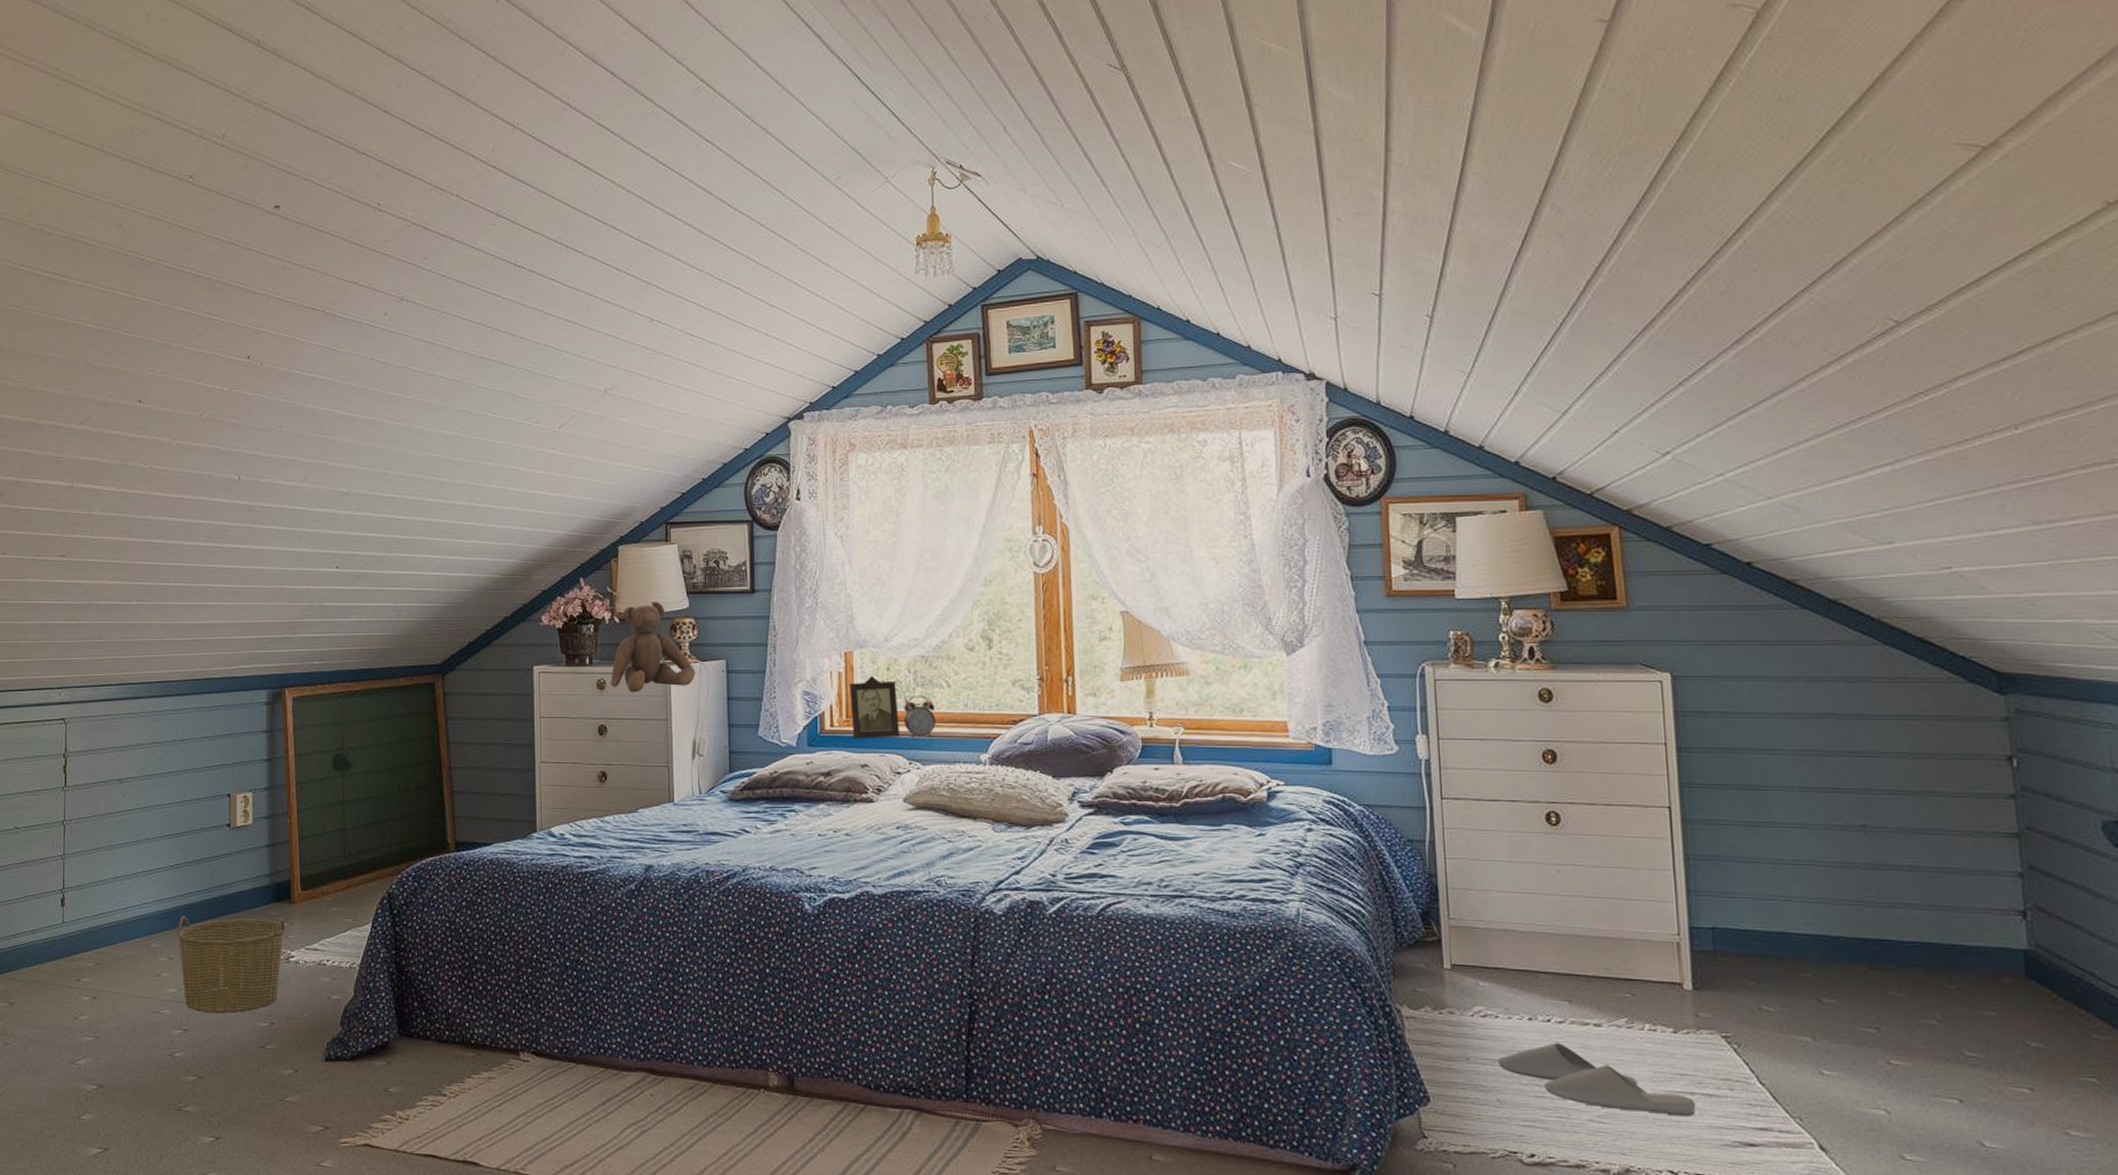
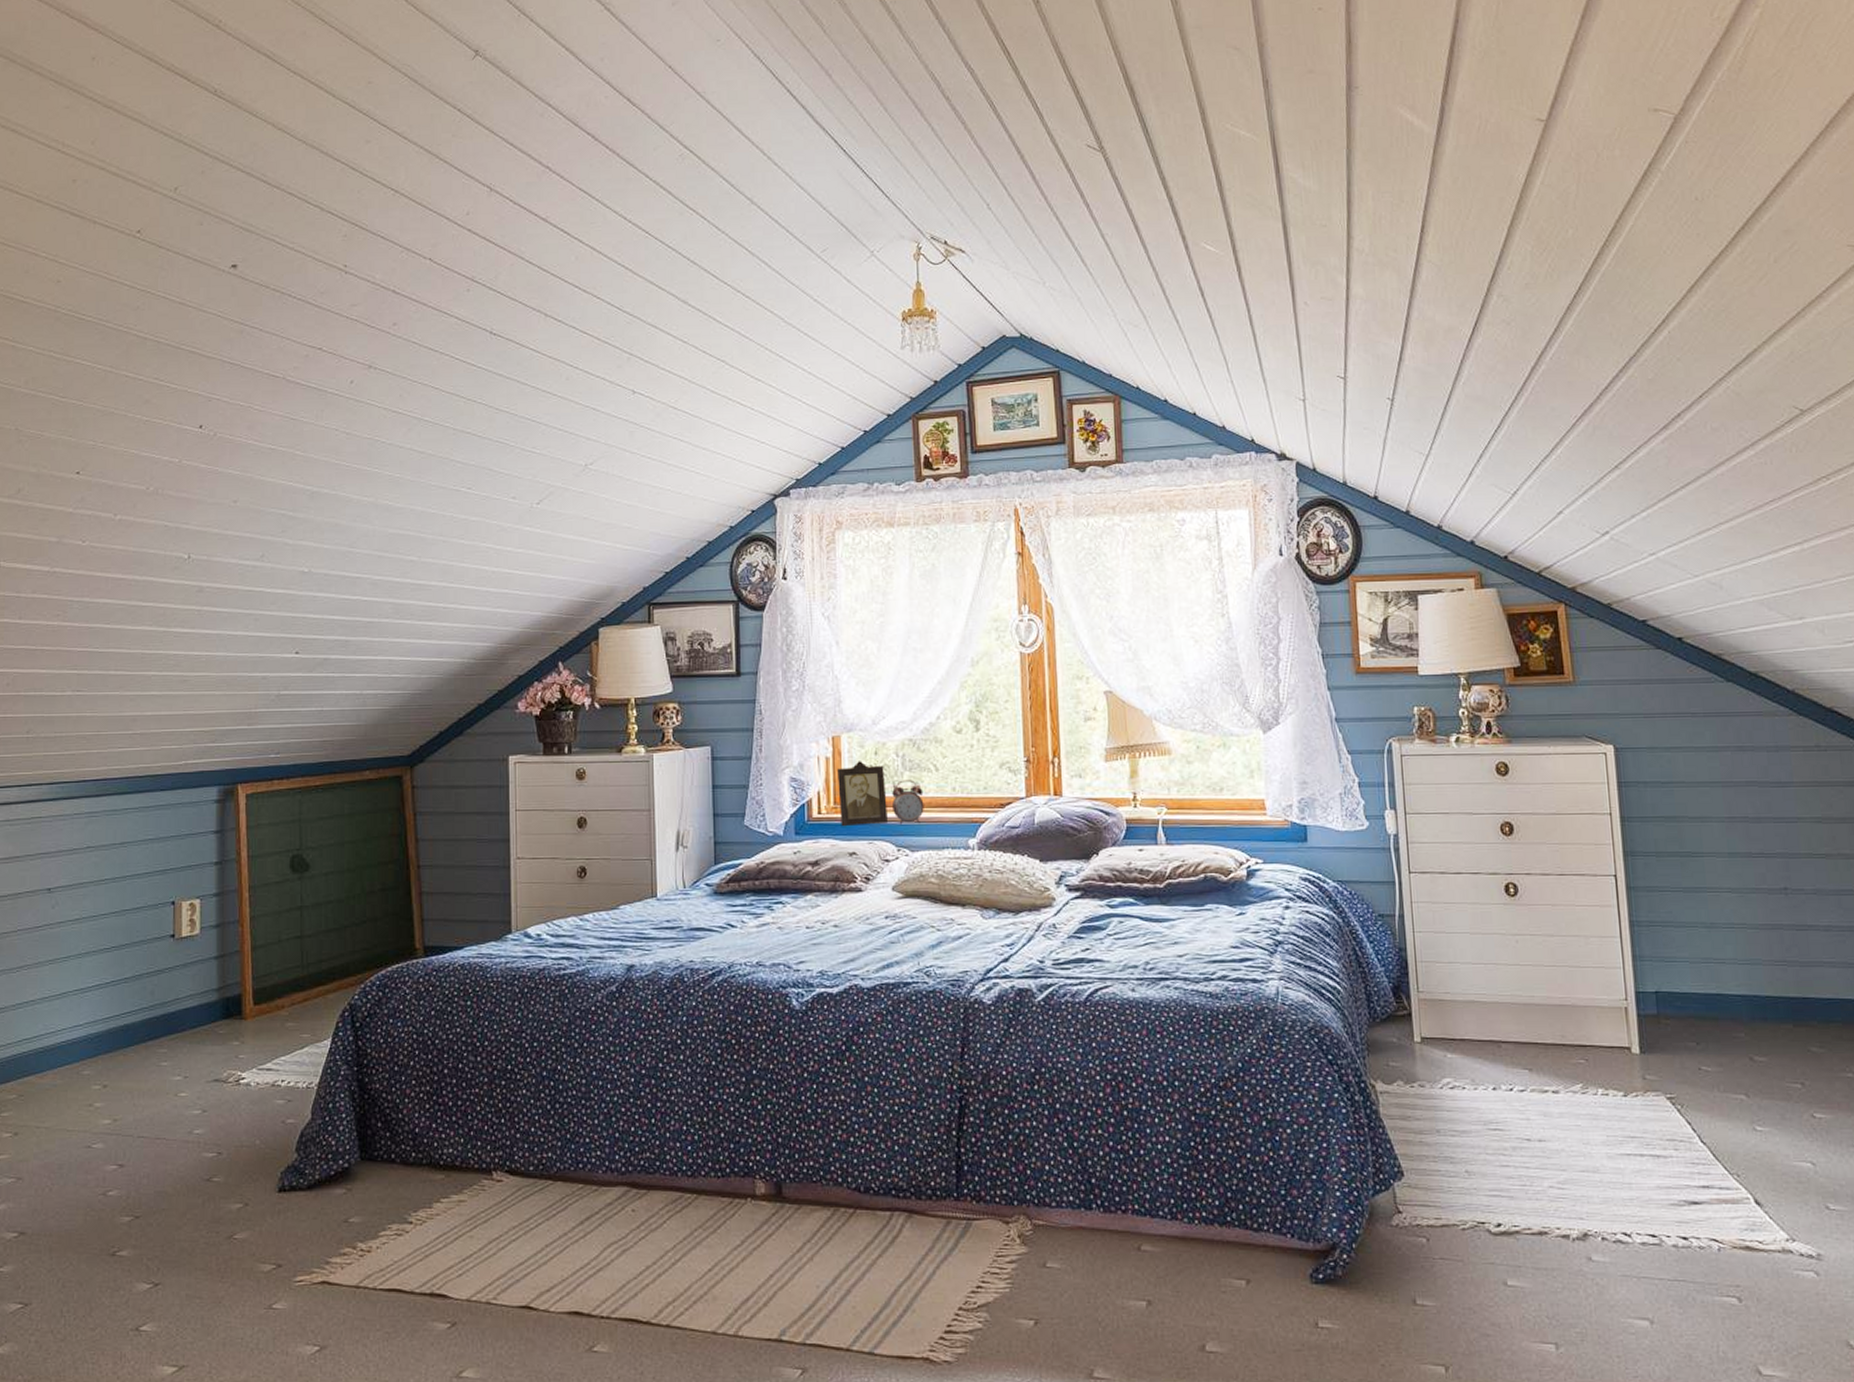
basket: present [178,916,286,1013] -> none [113,1035,236,1144]
teddy bear: present [610,602,696,693] -> none [590,686,680,783]
slippers: present [1498,1043,1695,1117] -> none [1466,1111,1645,1178]

